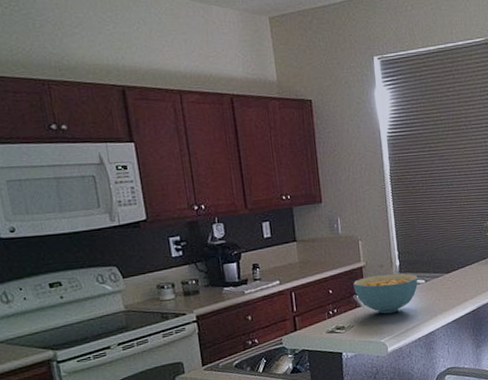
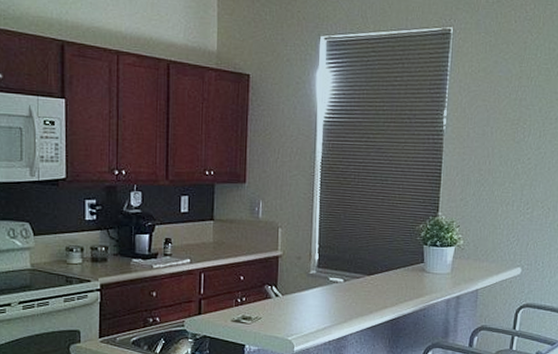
cereal bowl: present [353,273,418,314] -> none [266,267,337,310]

